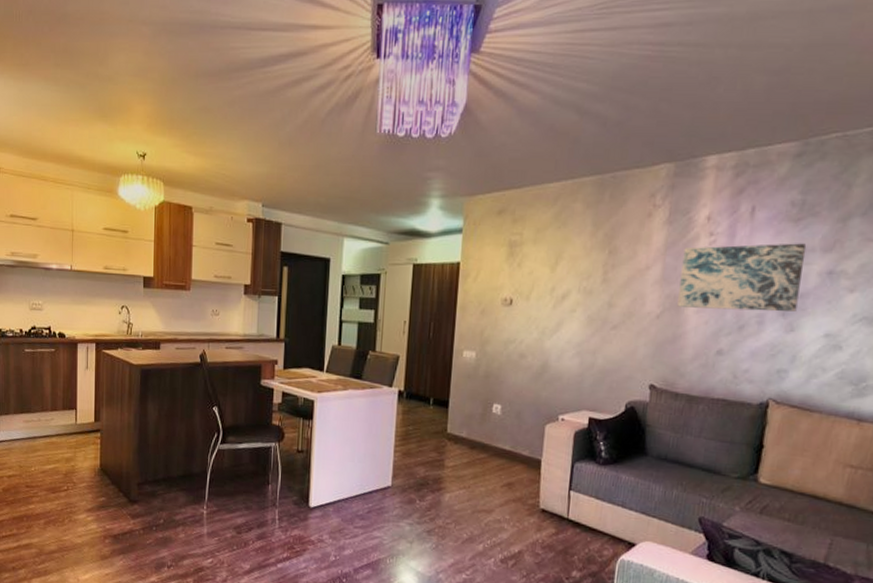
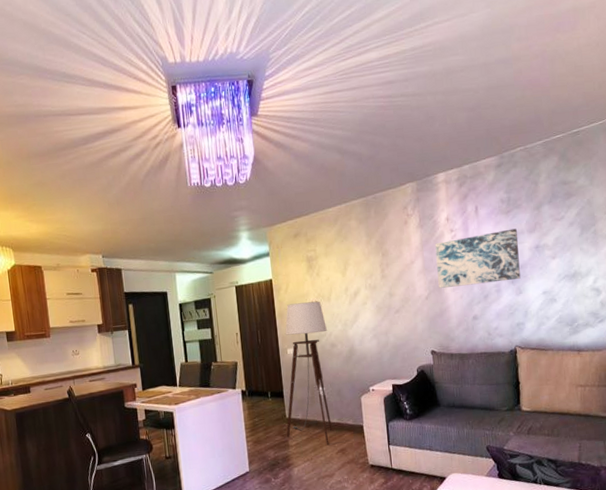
floor lamp: none [443,296,519,475] -> present [285,301,332,446]

